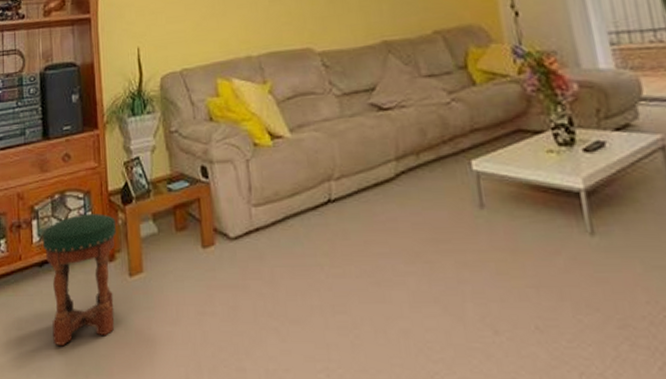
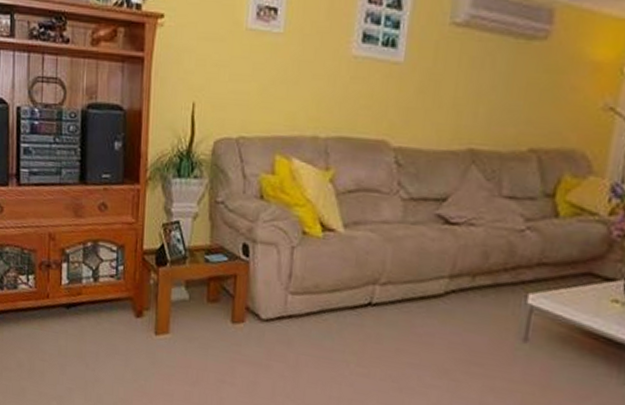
stool: present [42,213,116,347] -> none [71,266,147,384]

